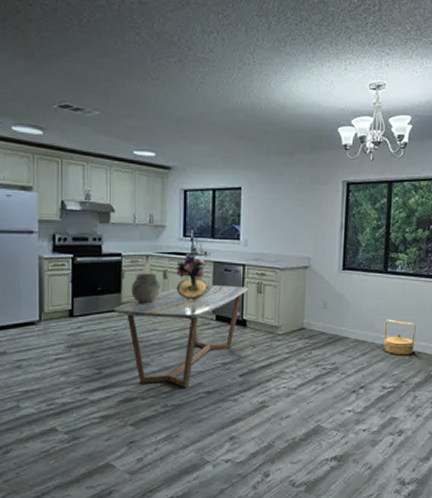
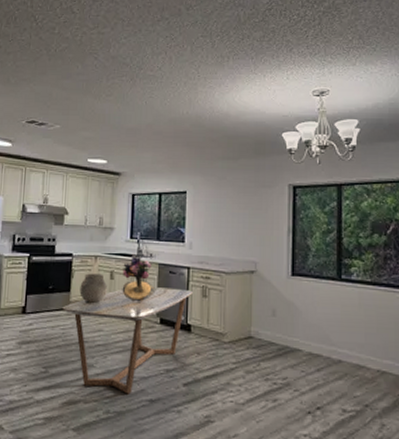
basket: present [383,319,416,355] -> none [341,331,378,375]

